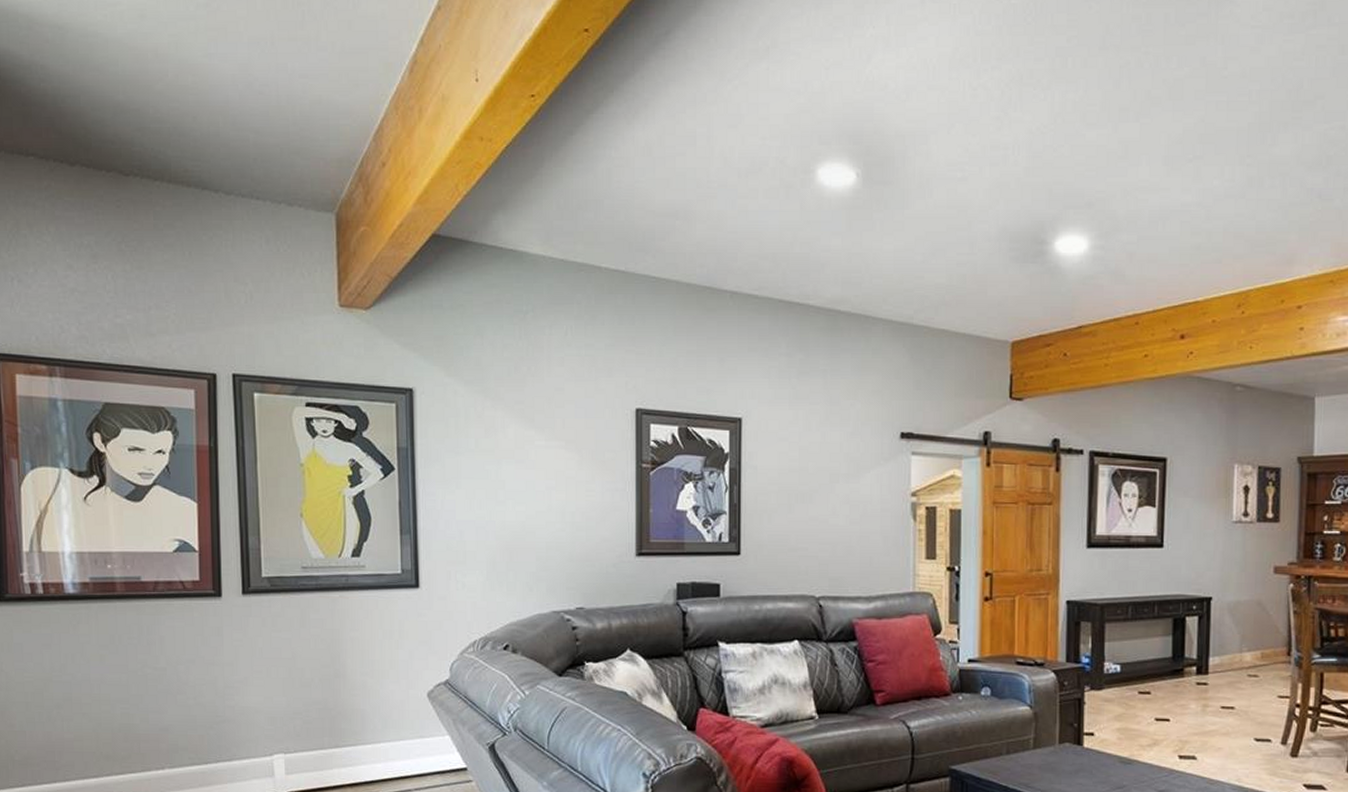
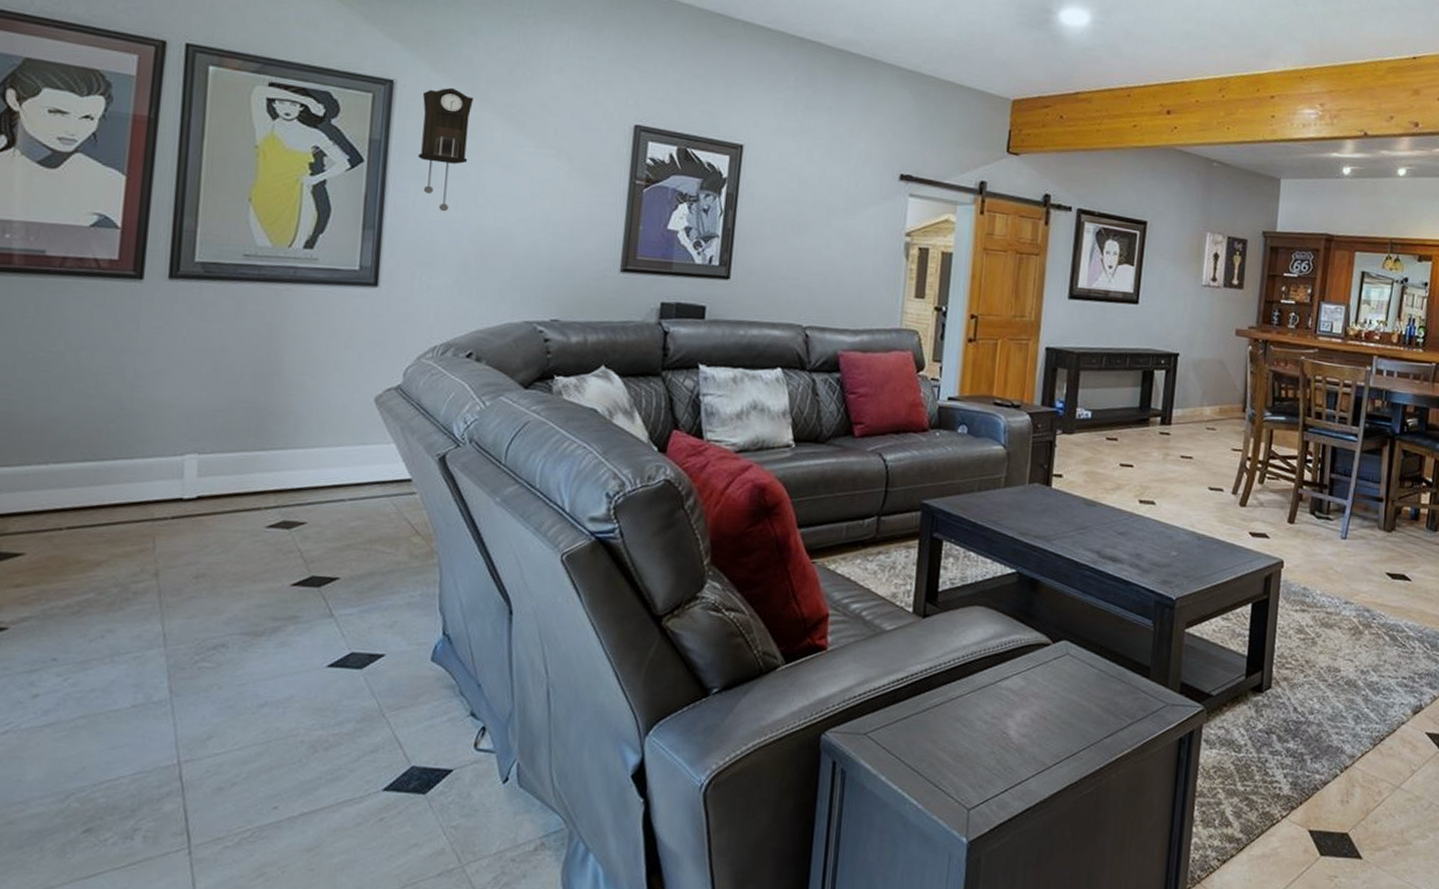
pendulum clock: none [439,390,486,511] -> present [418,87,474,212]

